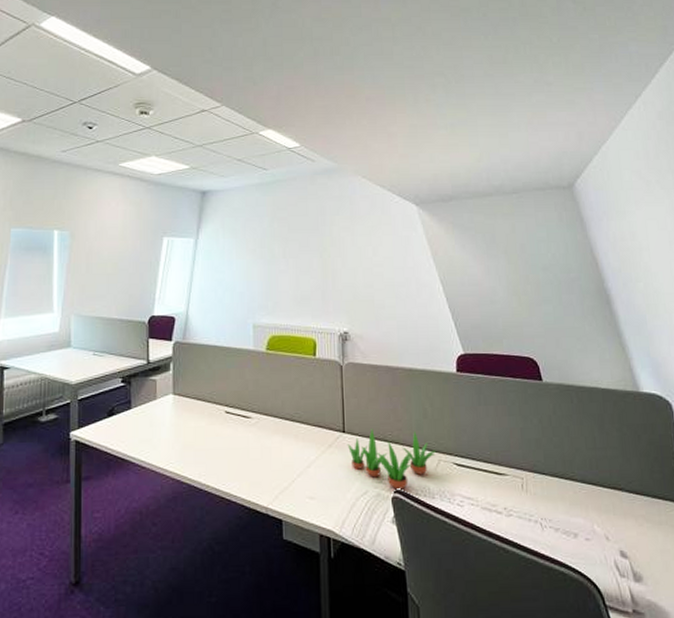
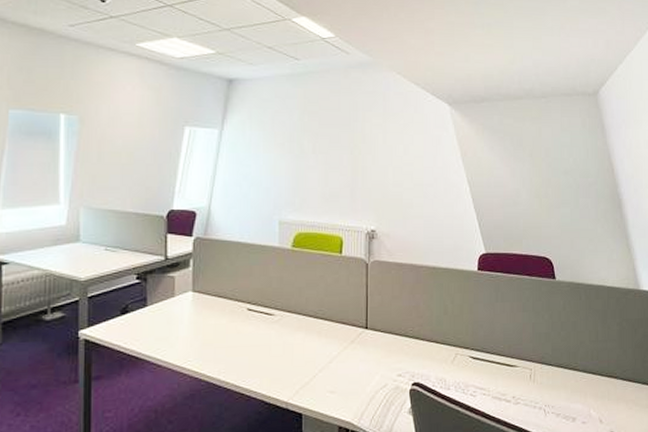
succulent plant: present [347,429,437,490] -> none [369,325,455,383]

